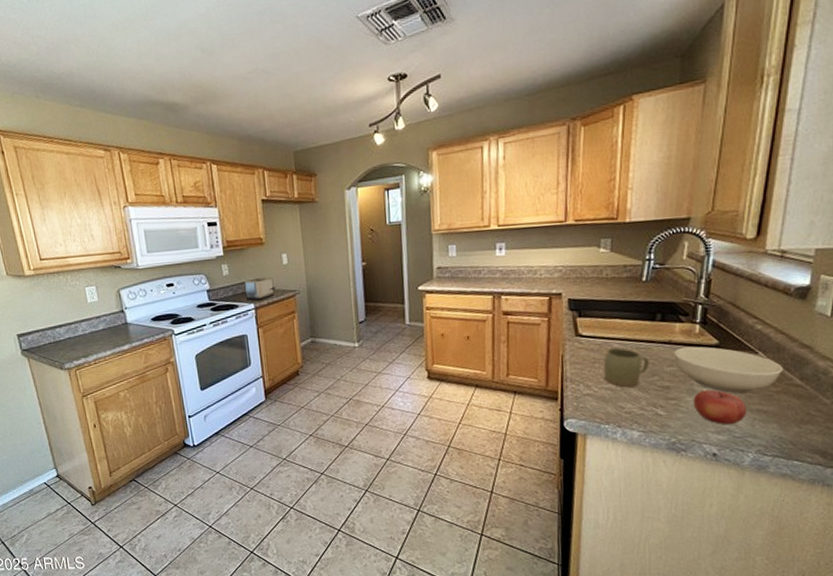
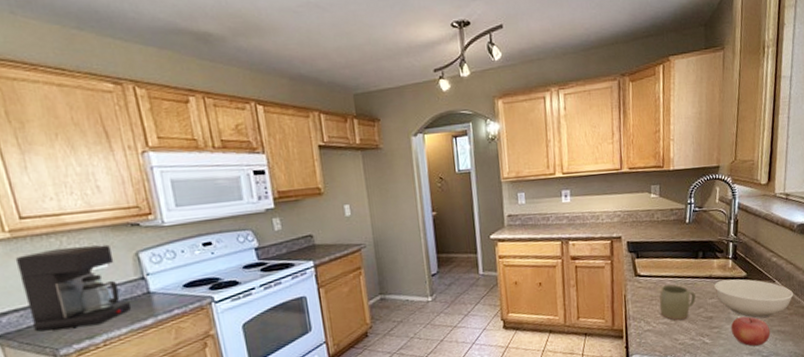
coffee maker: none [37,282,114,349] -> present [15,244,132,332]
toaster: present [244,277,276,301] -> none [300,230,338,258]

